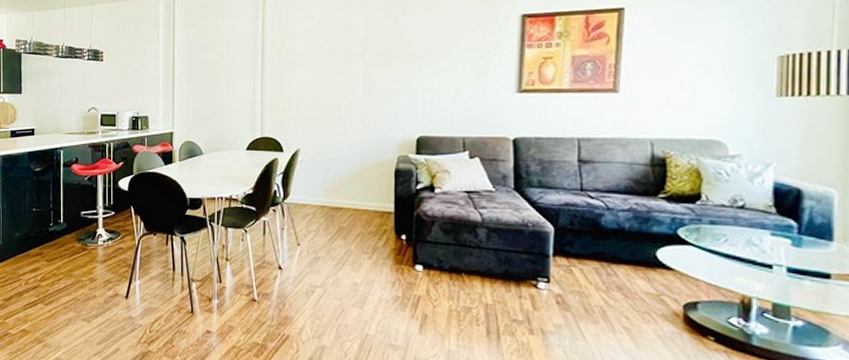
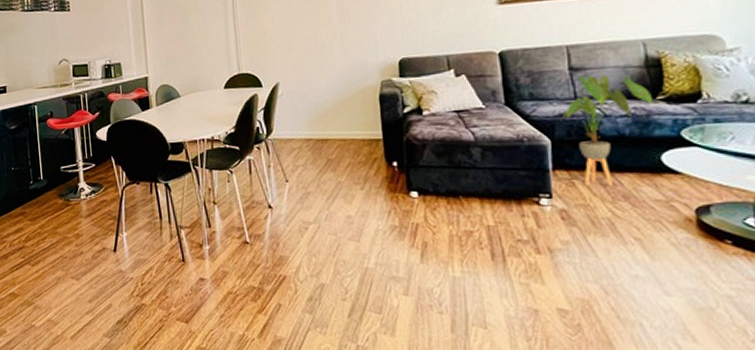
house plant: none [568,168,655,277] -> present [563,75,654,187]

